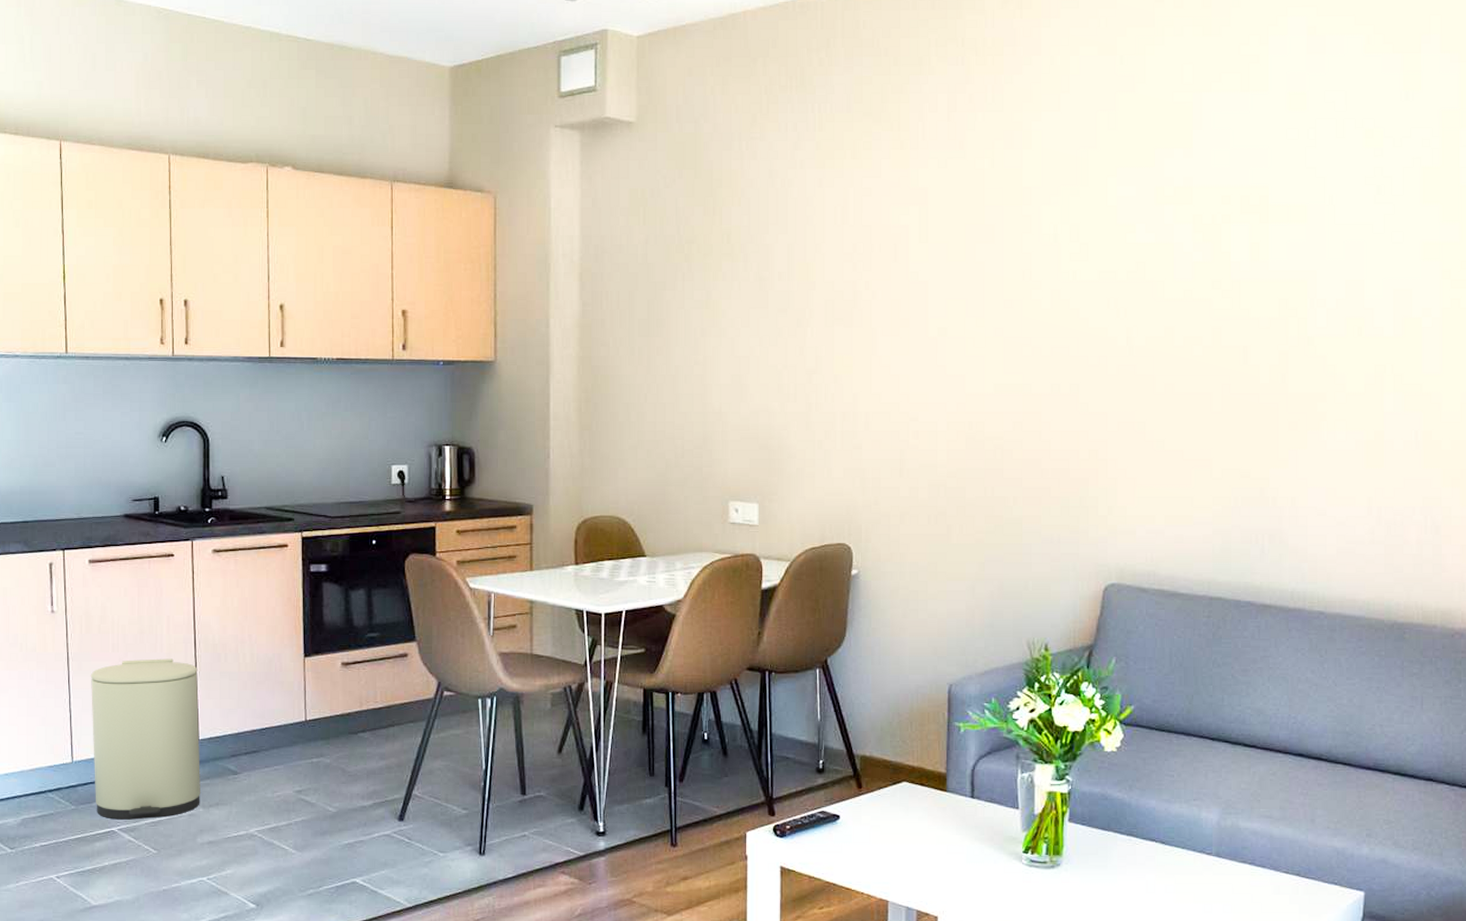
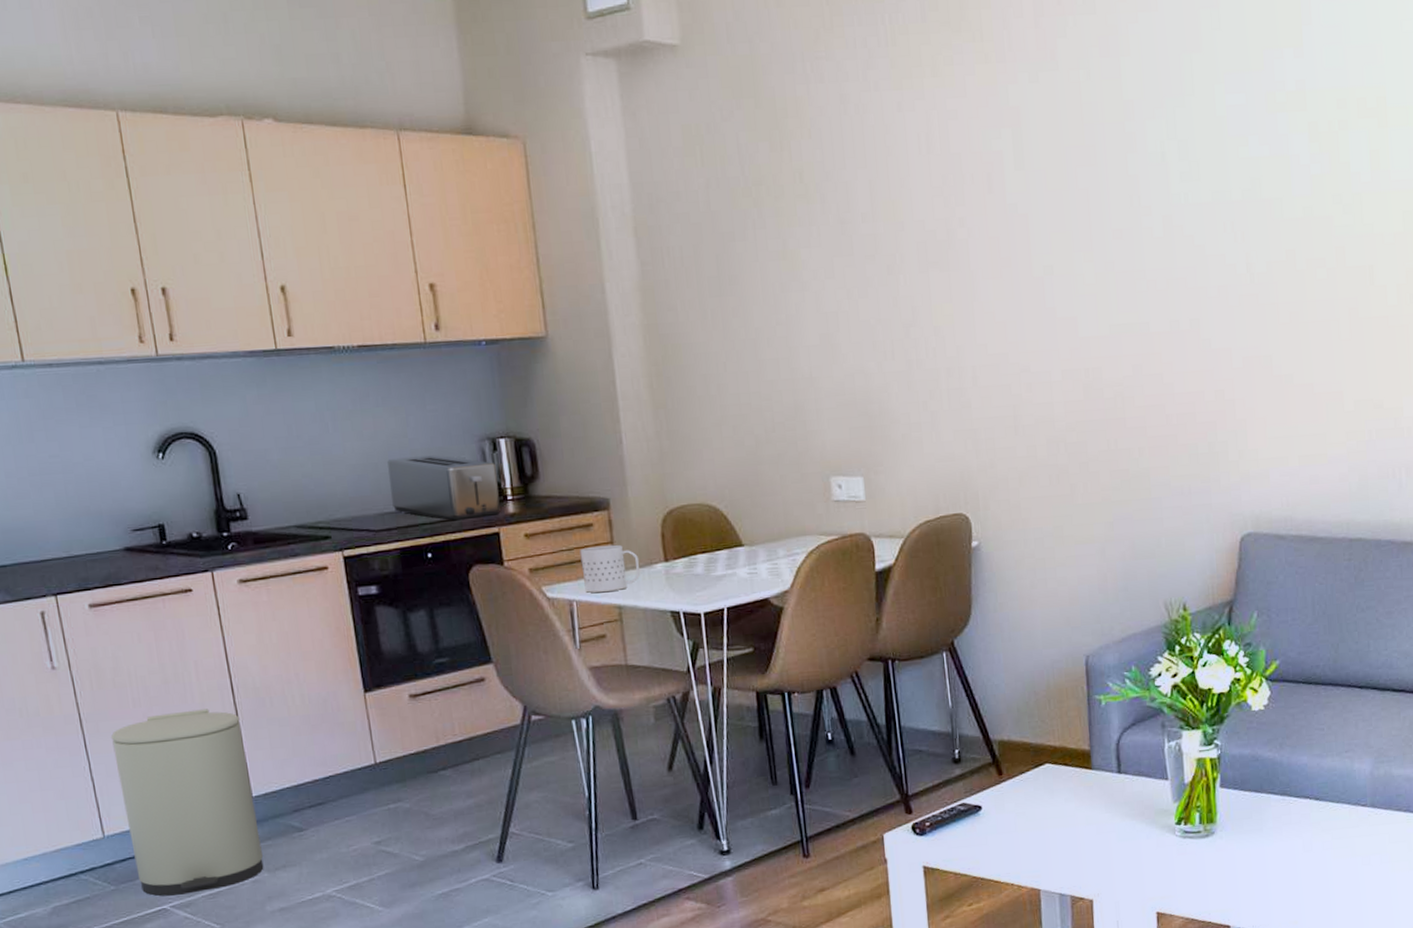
toaster: none [349,456,440,514] -> present [387,455,500,521]
mug: none [502,546,553,588] -> present [579,544,641,593]

